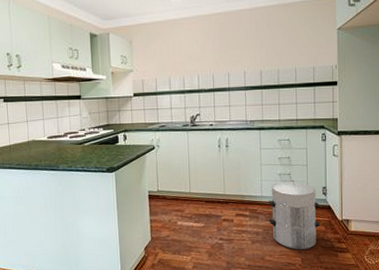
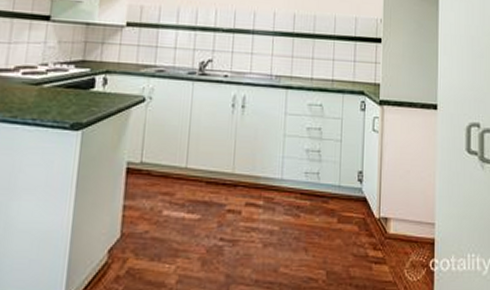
waste bin: present [268,179,321,250] -> none [288,159,354,259]

